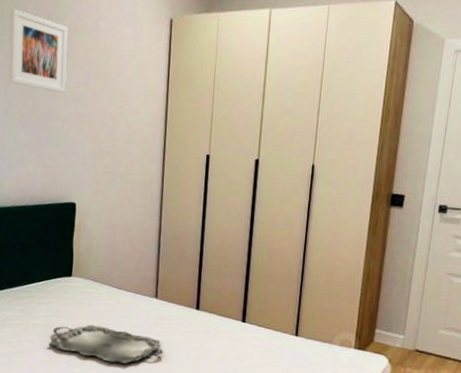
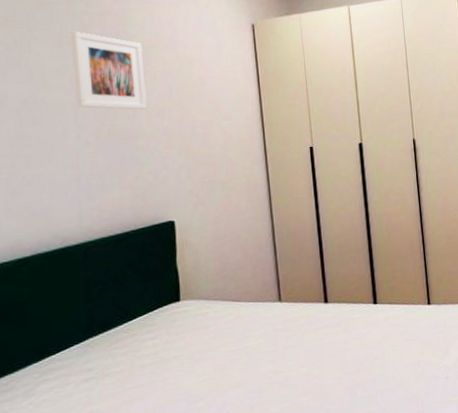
serving tray: present [48,325,163,364] -> none [162,344,297,387]

